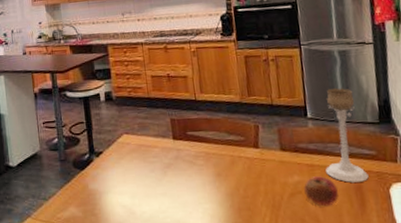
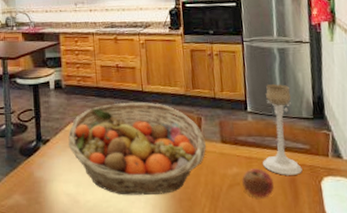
fruit basket: none [121,111,266,206] -> present [68,102,207,195]

